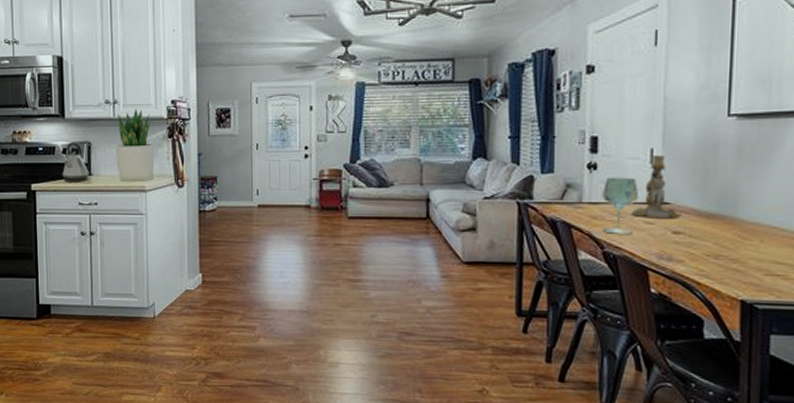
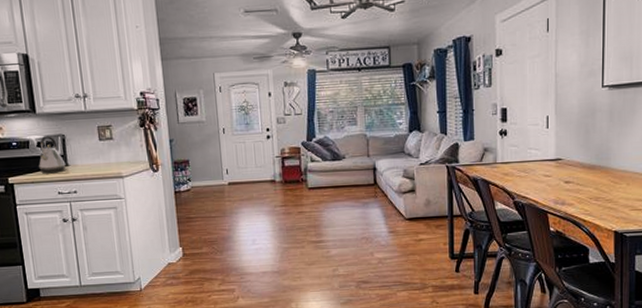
planter: present [116,108,155,183] -> none [89,101,129,171]
wine glass: present [601,177,639,236] -> none [511,140,539,188]
candlestick: present [632,154,681,220] -> none [534,120,571,173]

